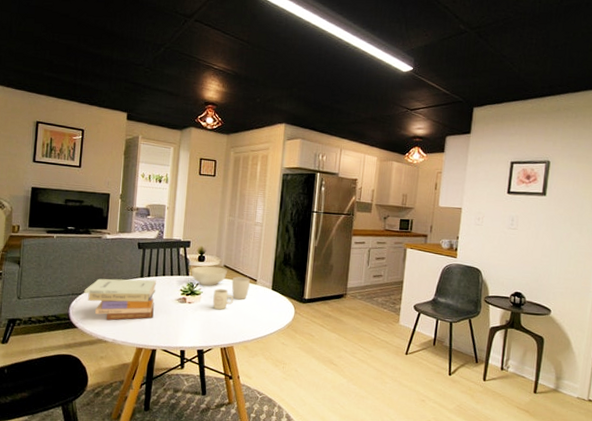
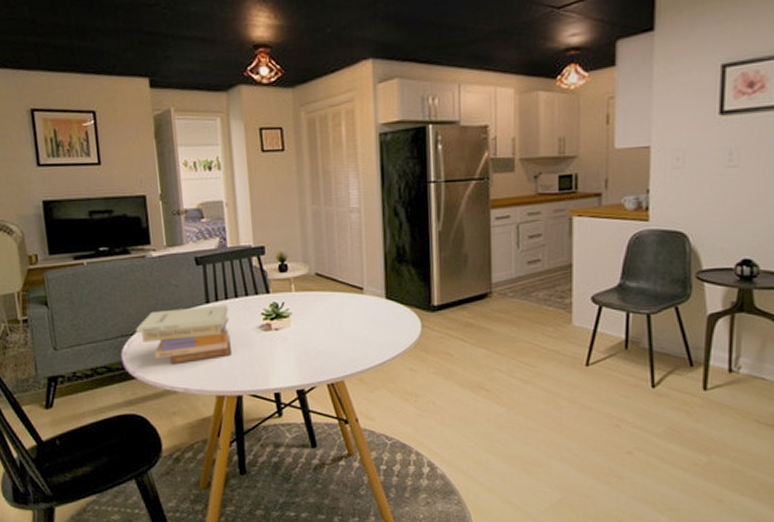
bowl: present [191,265,228,286] -> none [271,276,322,304]
mug: present [213,289,234,310] -> none [306,306,335,335]
cup: present [231,276,250,300] -> none [329,286,354,318]

